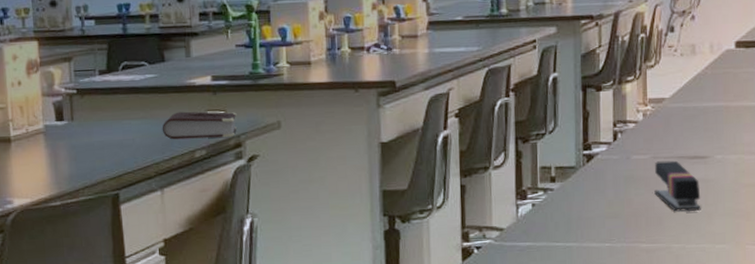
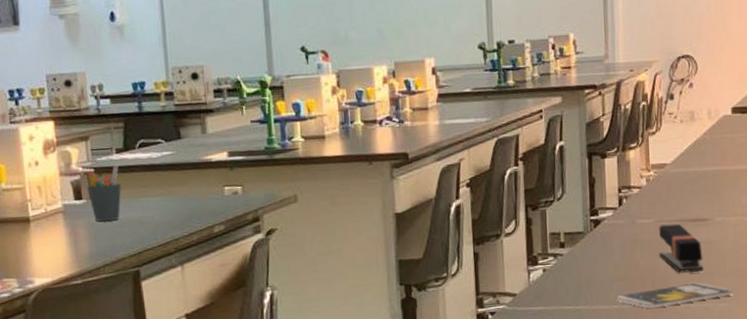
pen holder: none [68,87,103,143] -> present [86,165,121,221]
book: present [162,111,237,140] -> none [180,187,254,216]
smartphone: none [608,223,732,248] -> present [616,283,733,309]

